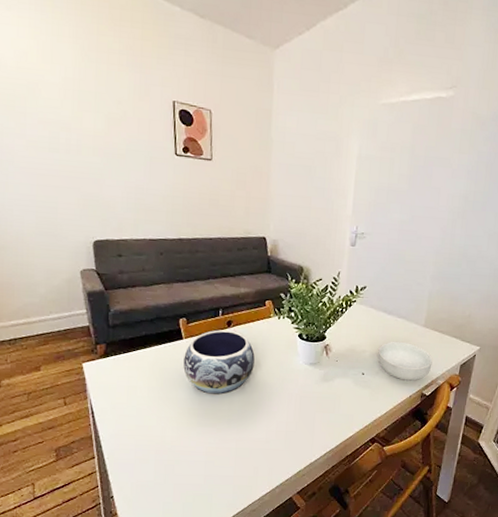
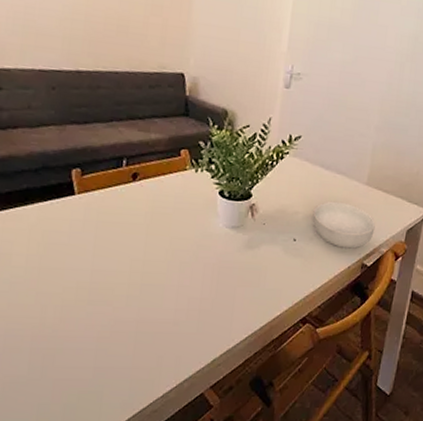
decorative bowl: present [183,330,255,395] -> none [73,183,165,264]

